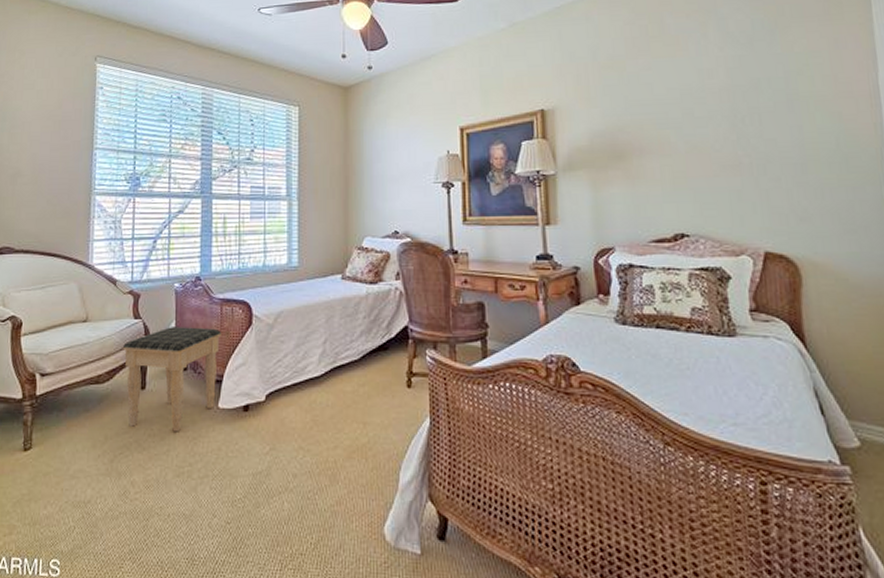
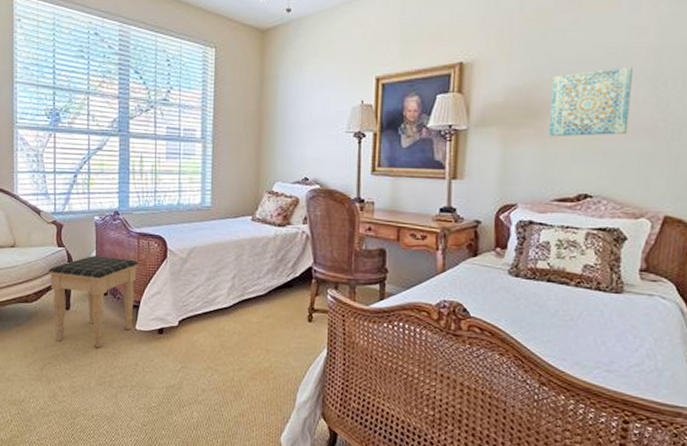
wall art: none [633,106,714,178] -> present [548,66,632,137]

